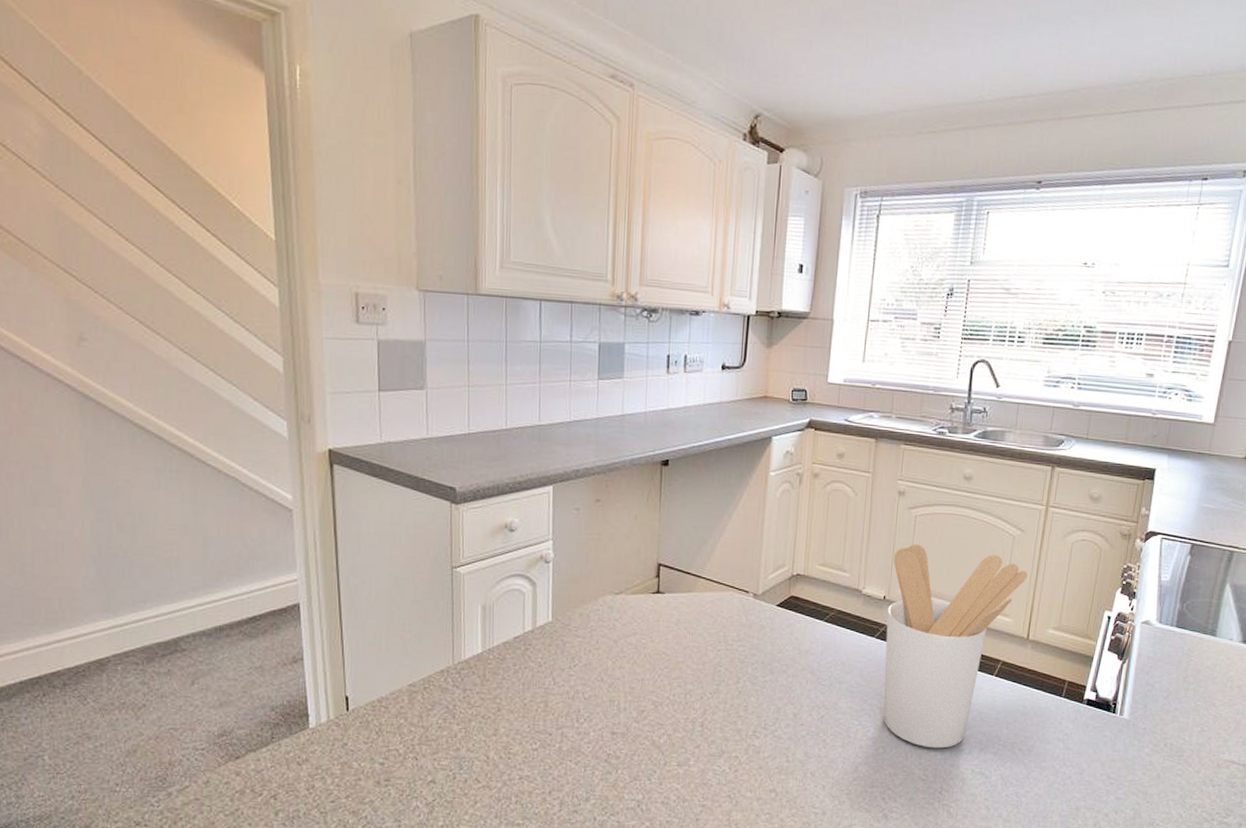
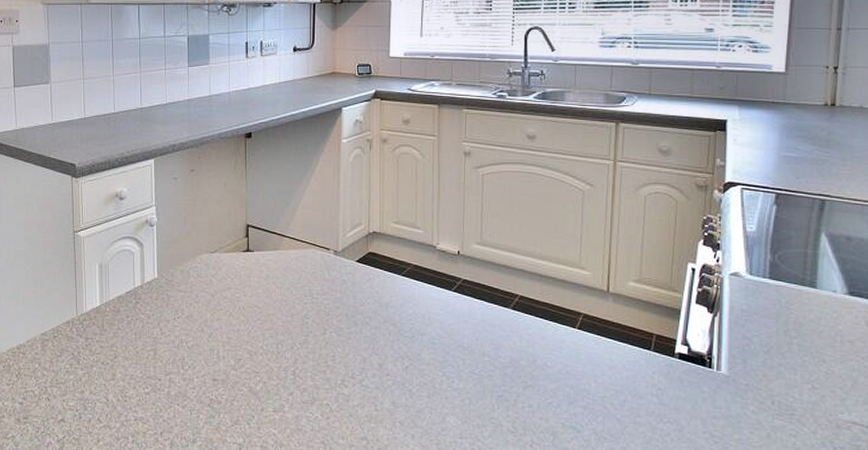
utensil holder: present [883,544,1028,749] -> none [463,201,601,401]

